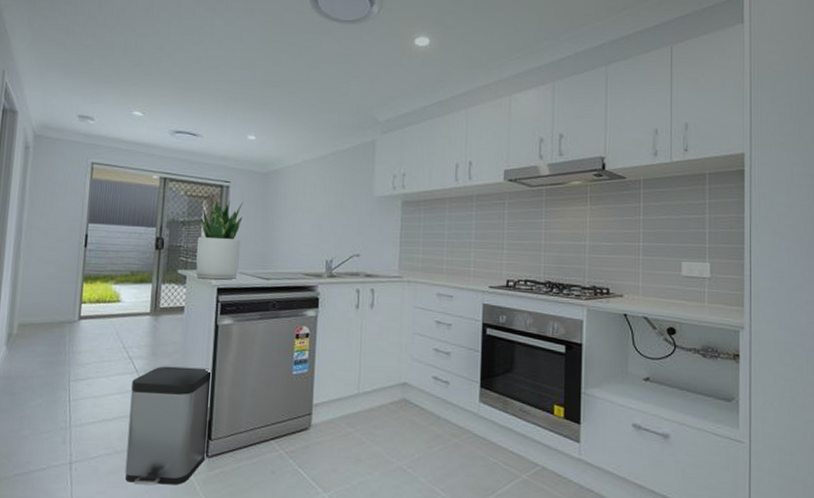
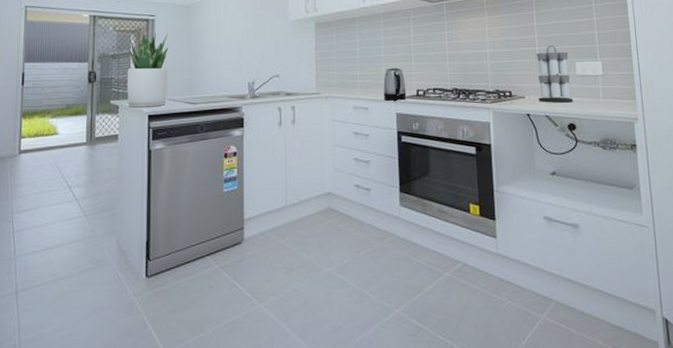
pedal bin: present [125,366,212,485] -> none [69,192,147,308]
kettle: none [470,255,496,291] -> present [383,68,407,101]
spice rack: none [637,242,676,305] -> present [536,46,574,103]

